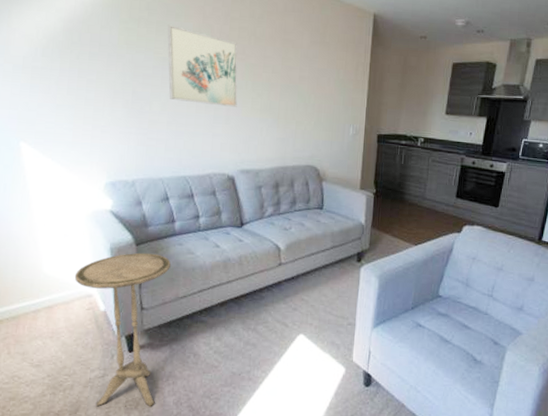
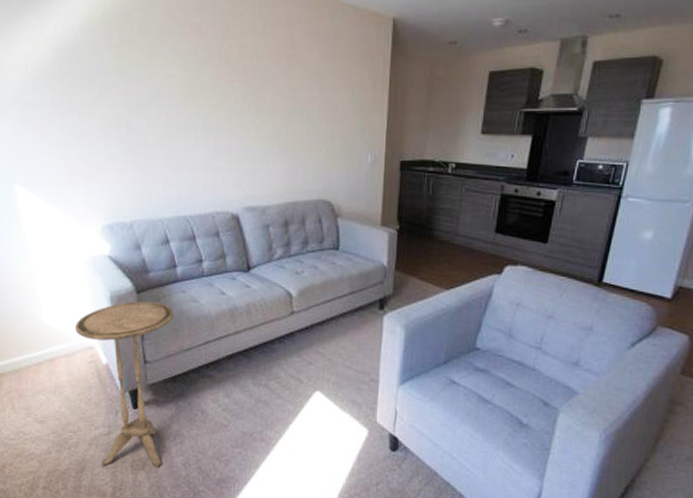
wall art: present [167,24,238,107] -> none [161,46,240,136]

